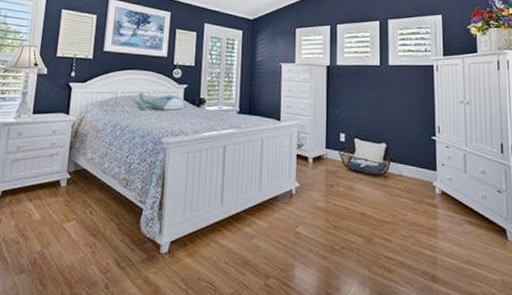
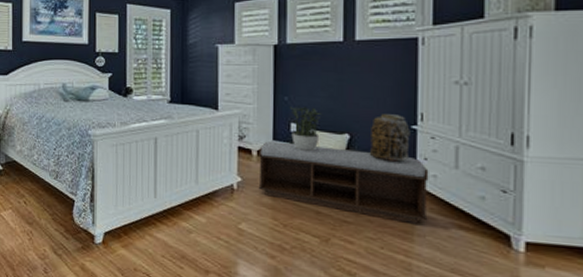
bench: none [313,149,447,223] -> present [258,141,429,225]
potted plant: none [339,118,366,158] -> present [289,105,323,151]
decorative urn: none [402,127,431,169] -> present [370,114,410,163]

